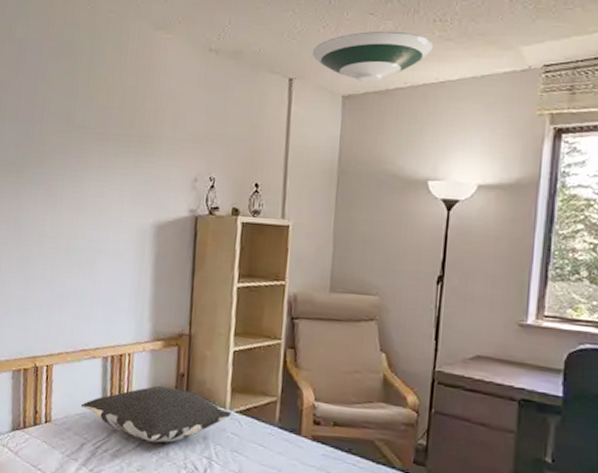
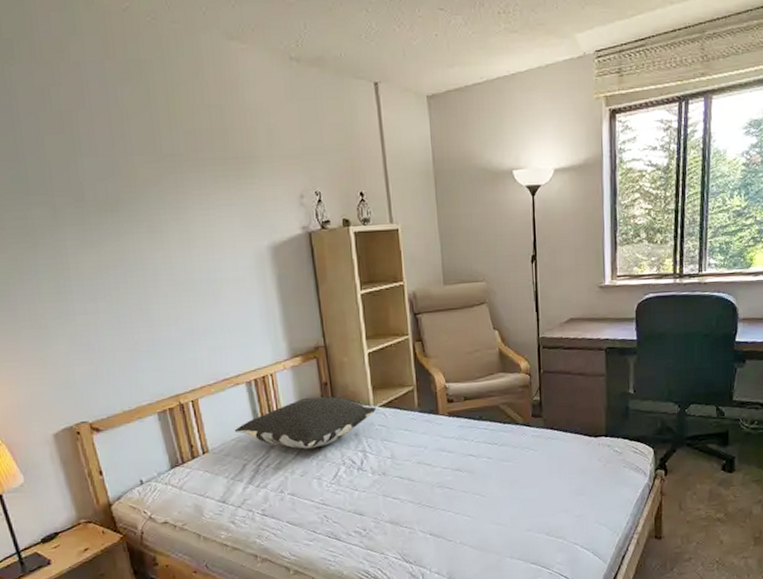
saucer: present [312,30,434,83] -> none [391,25,502,81]

